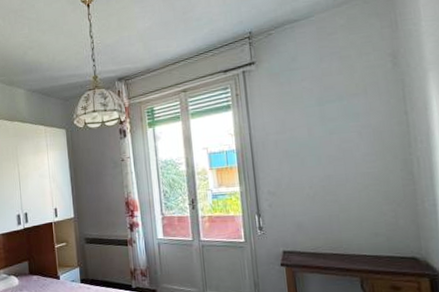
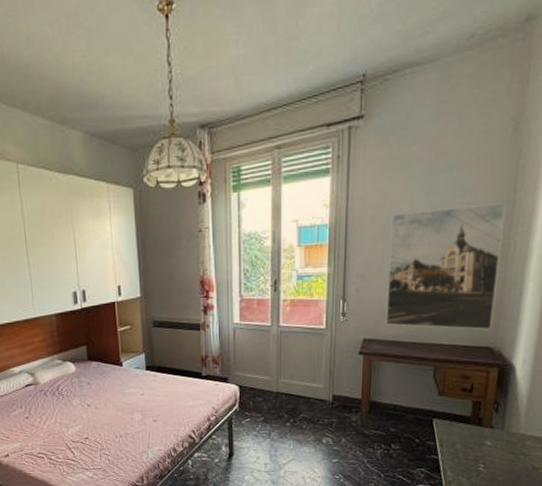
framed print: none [293,124,412,241] -> present [385,202,507,330]

